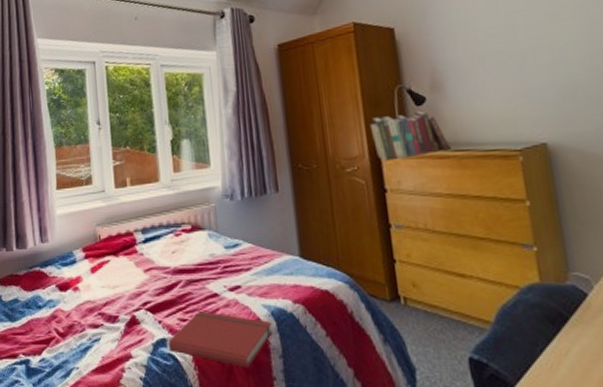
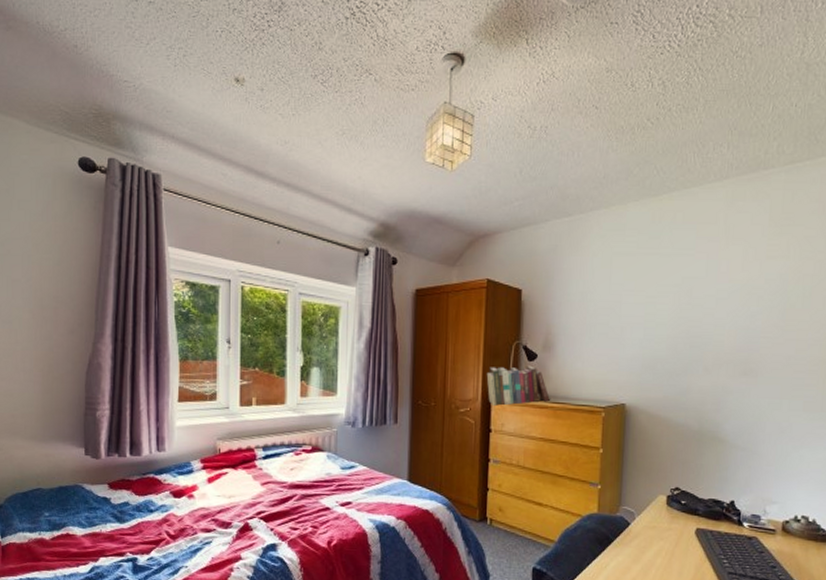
book: present [168,310,273,369] -> none [277,521,376,571]

